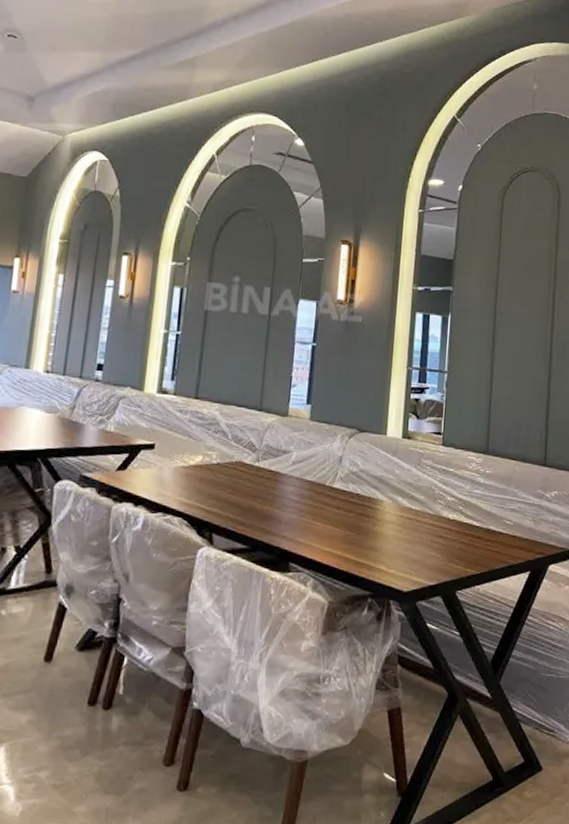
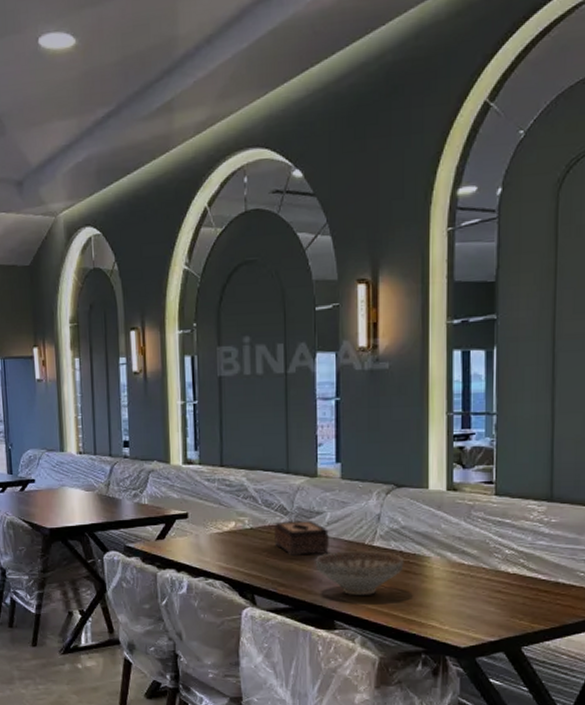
tissue box: none [239,457,293,494] -> present [274,520,329,555]
decorative bowl: none [276,491,360,538] -> present [315,551,404,596]

